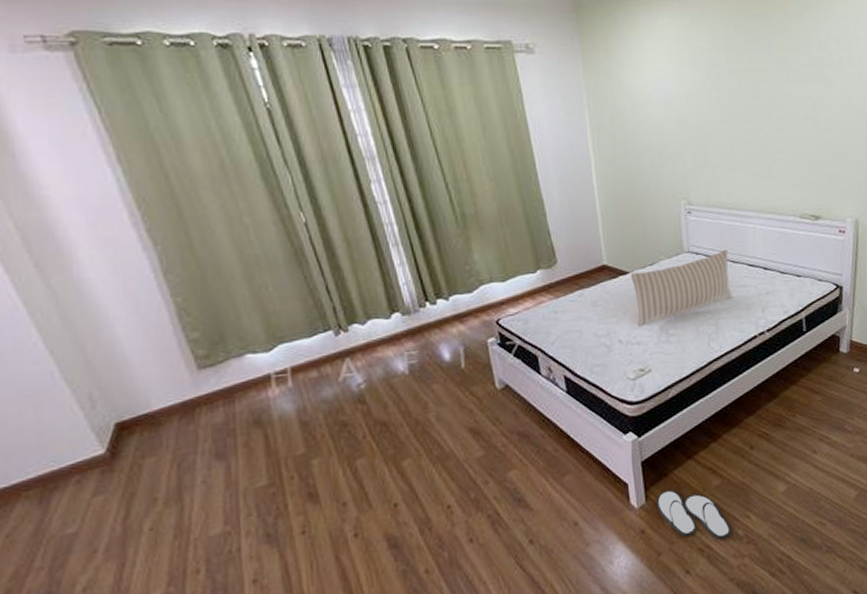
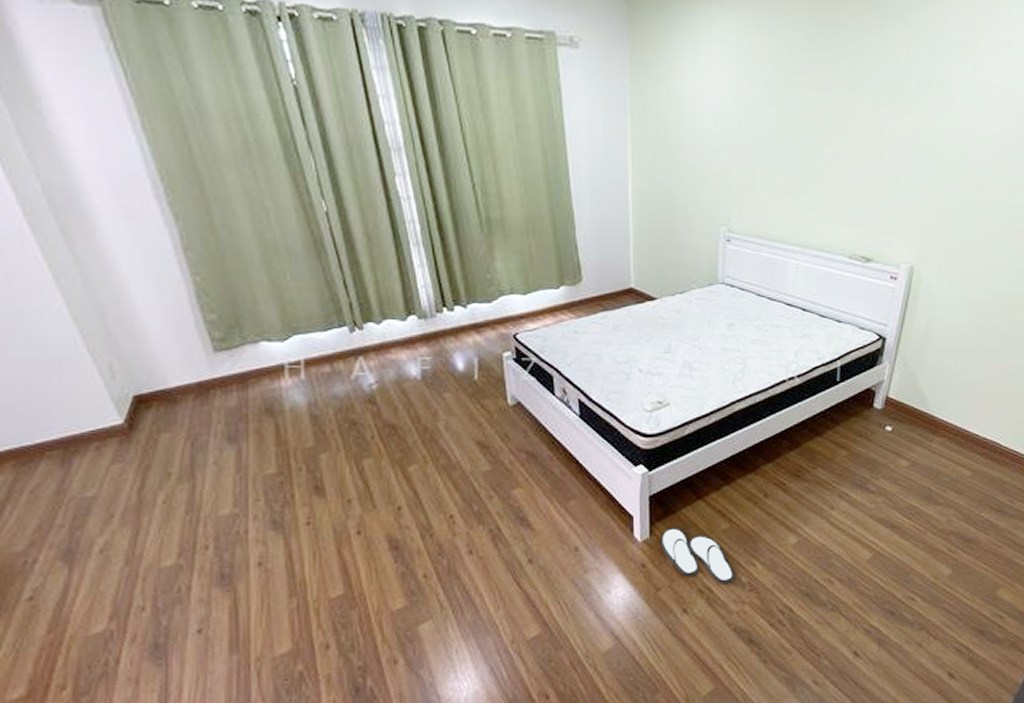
pillow: present [631,249,732,327] -> none [659,284,765,358]

